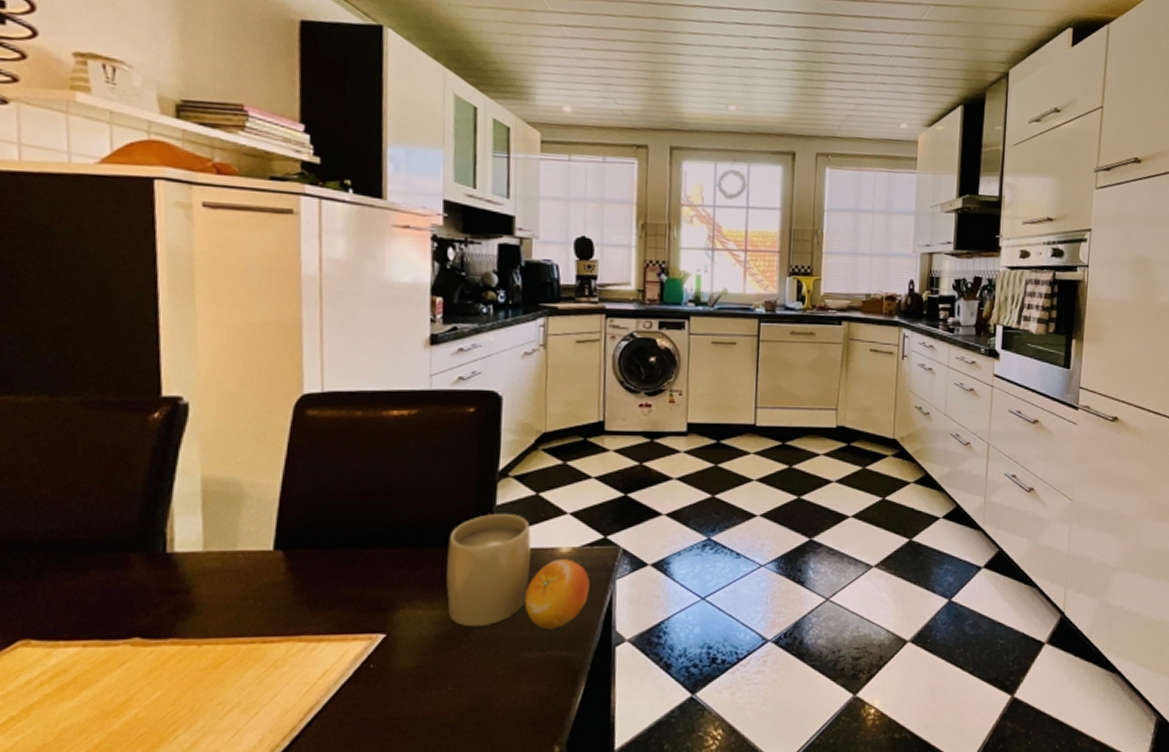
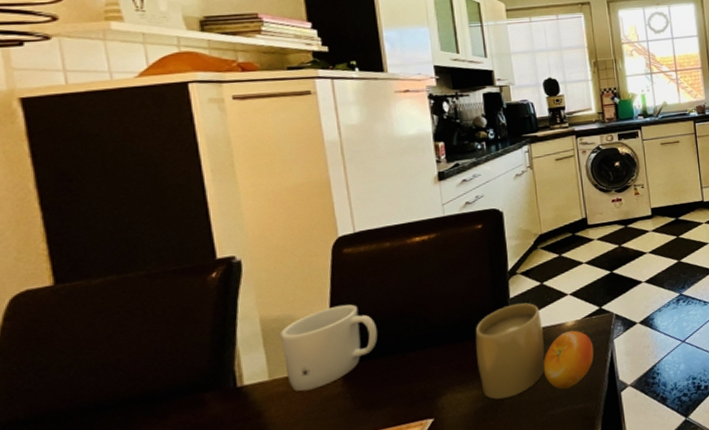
mug: none [221,477,334,572] -> present [279,304,378,392]

